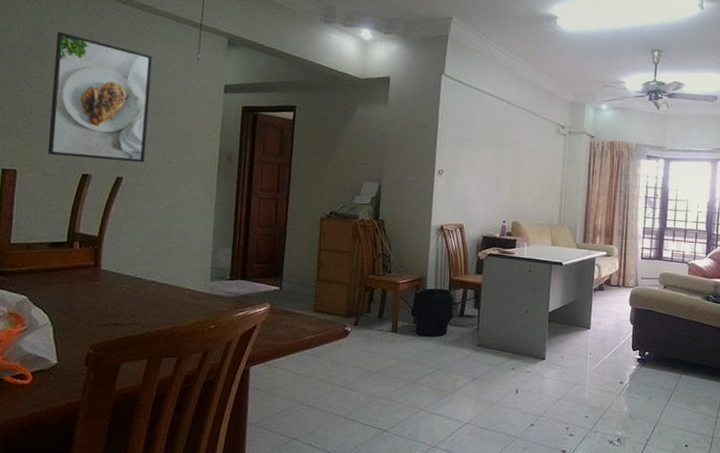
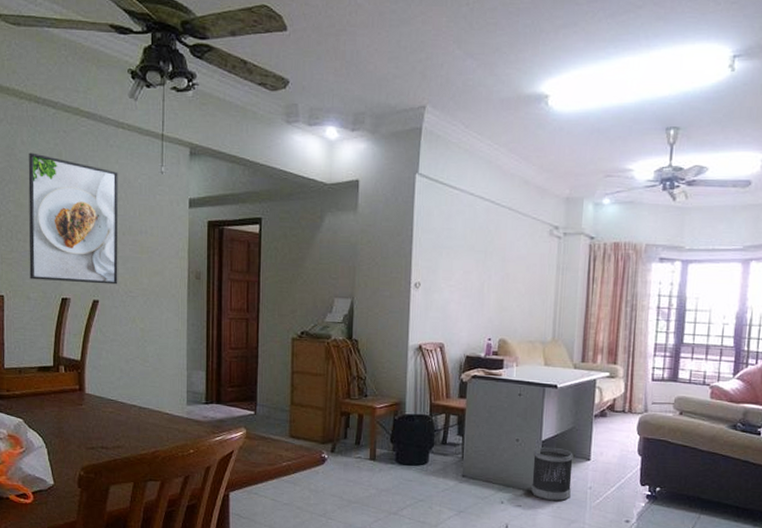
wastebasket: none [539,317,576,367] -> present [531,447,574,502]

